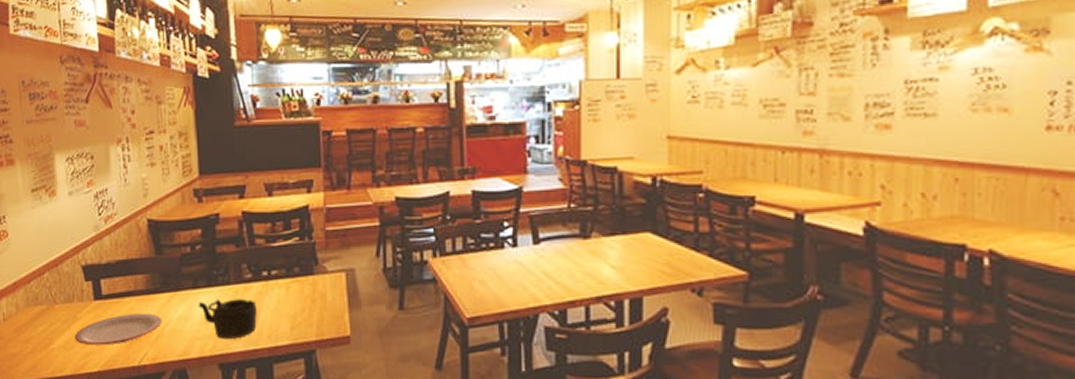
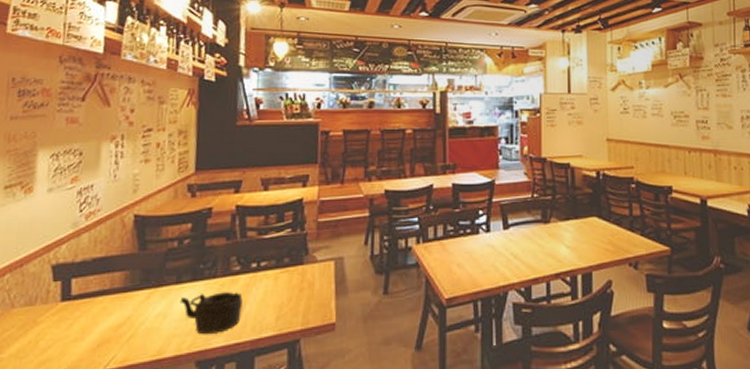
plate: present [74,313,162,346] -> none [30,312,138,351]

